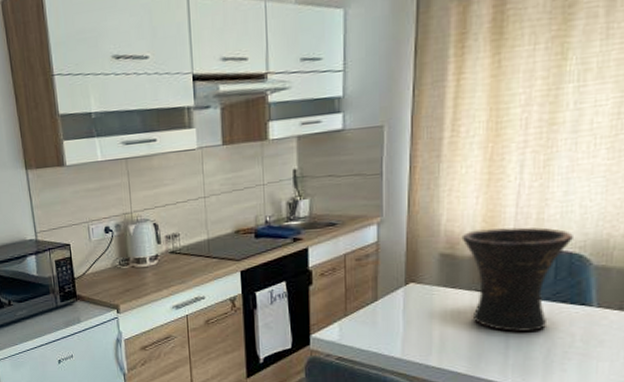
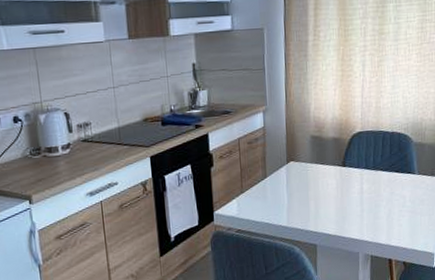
vase: present [461,227,573,333] -> none [326,113,400,198]

